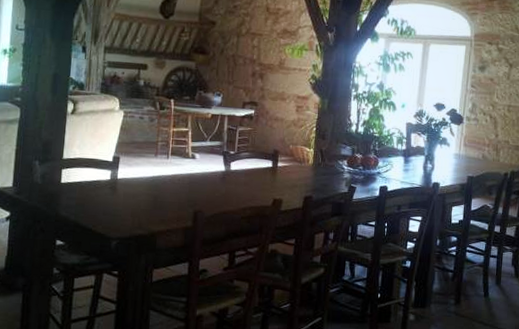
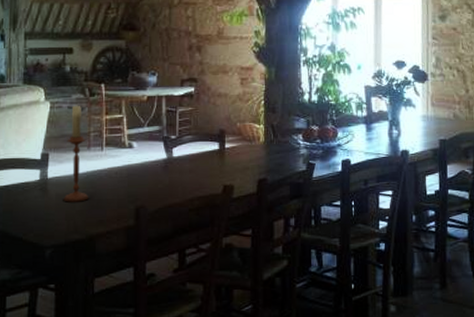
candlestick: none [130,116,154,202] -> present [63,105,89,202]

